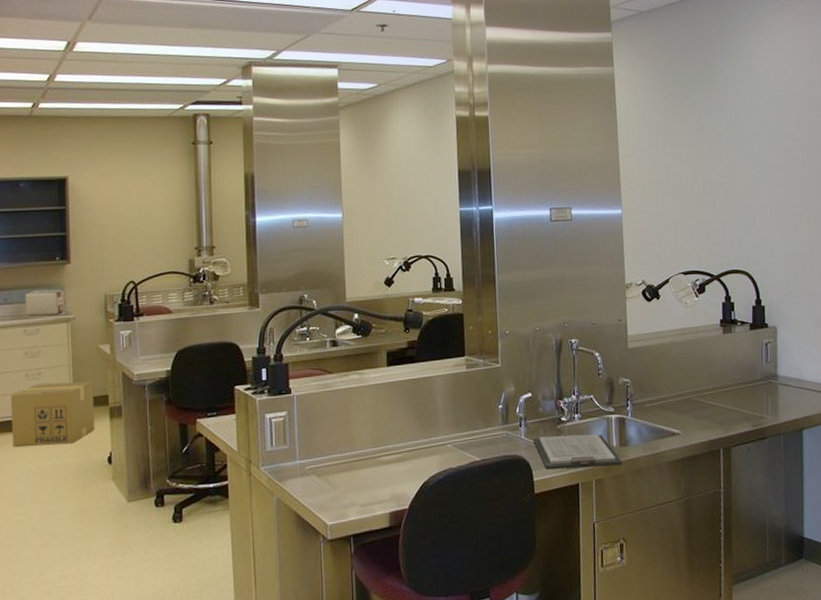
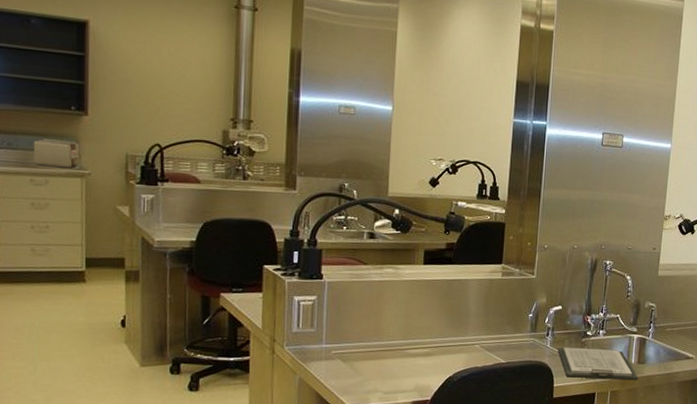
cardboard box: present [10,381,95,447] -> none [12,238,109,303]

